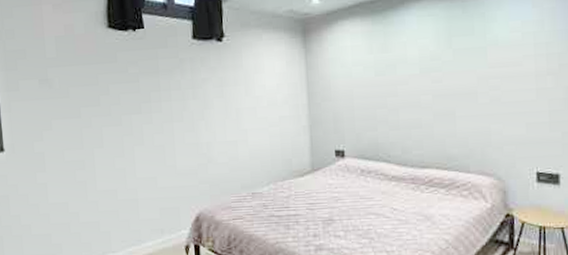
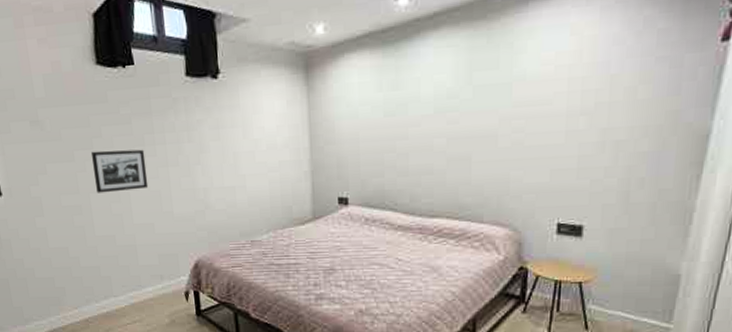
picture frame: none [97,106,153,148] -> present [90,149,149,193]

